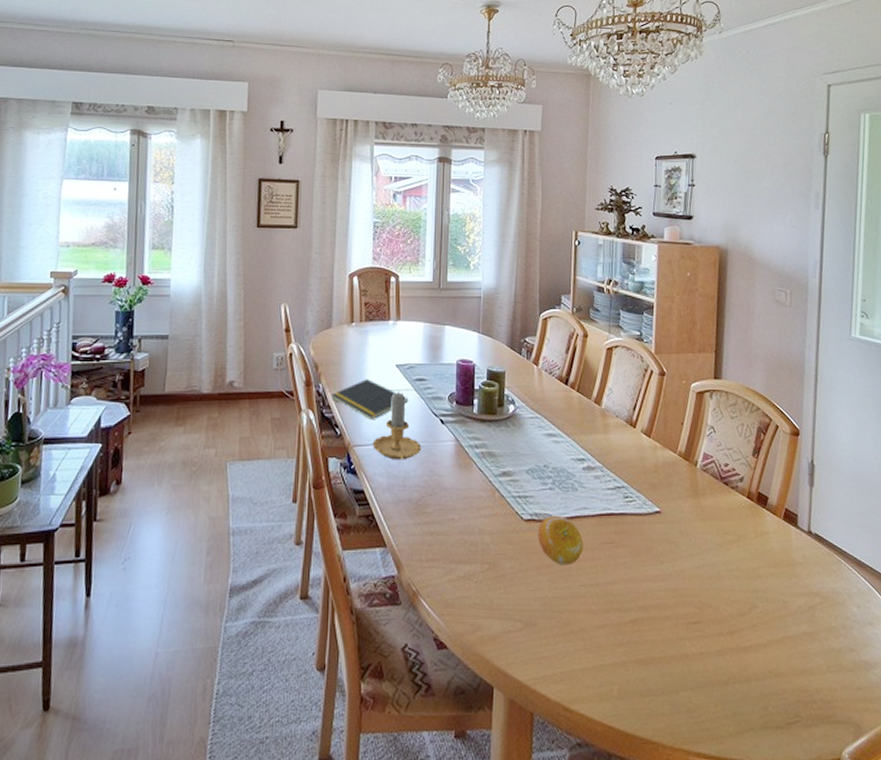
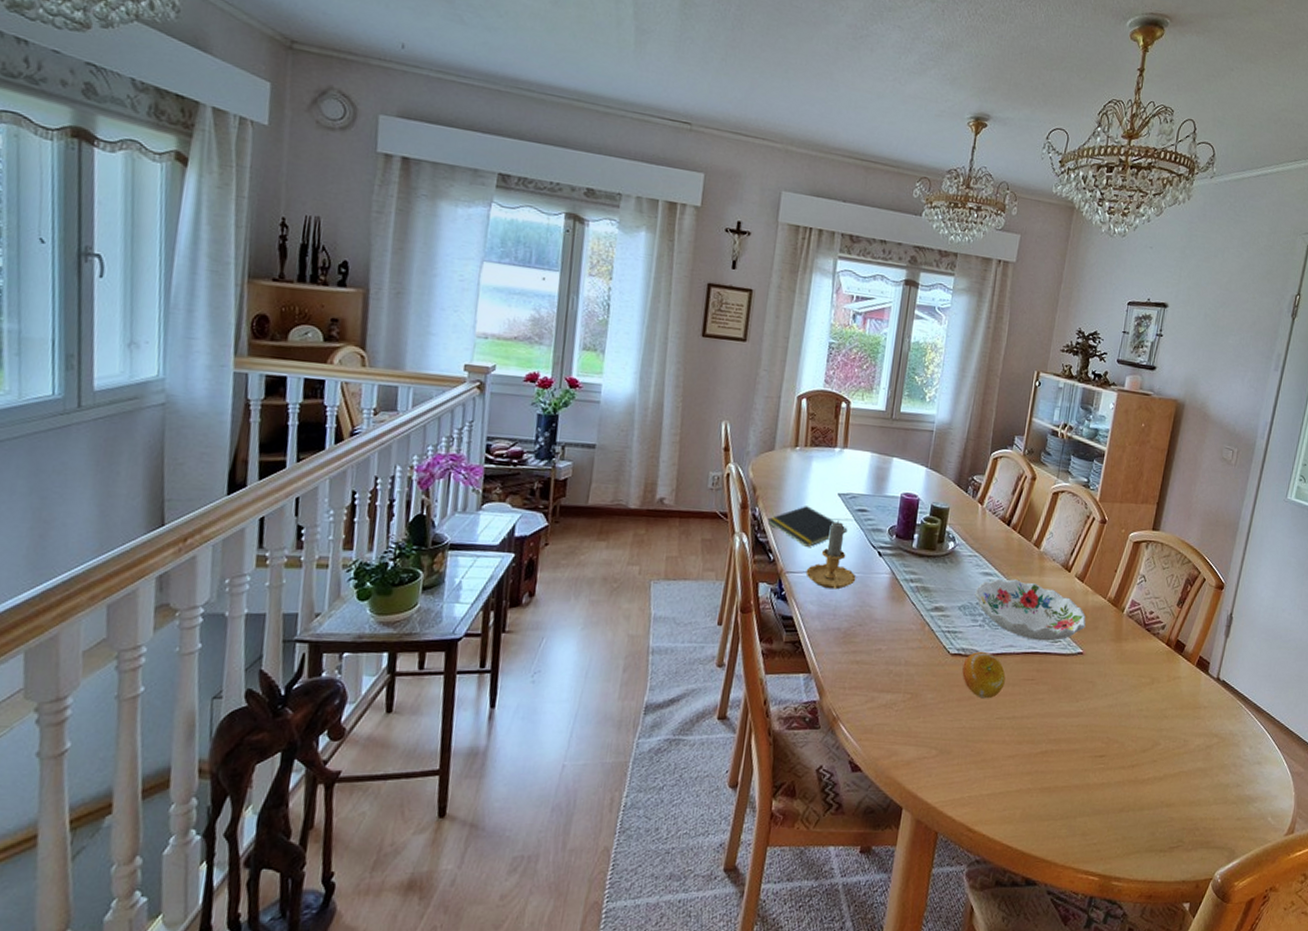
decorative bowl: none [541,438,659,501] -> present [974,578,1086,641]

